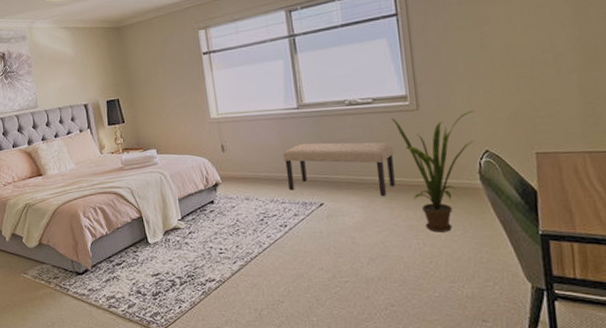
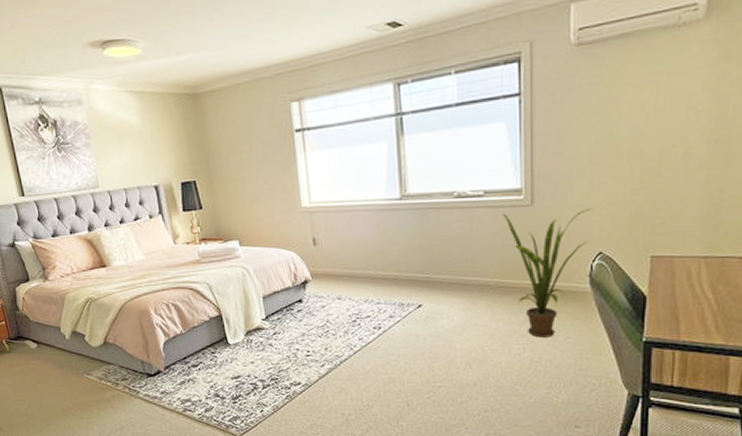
bench: present [283,142,395,197] -> none [381,238,503,299]

